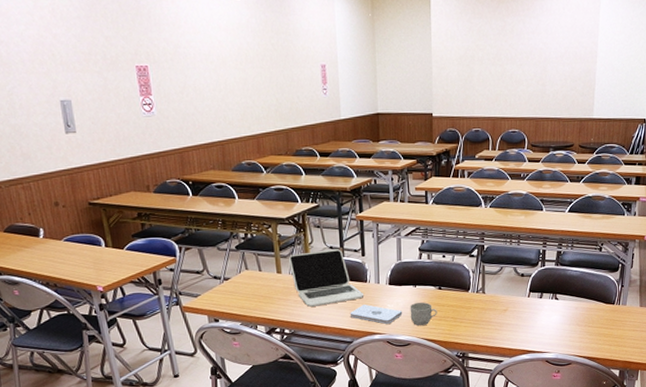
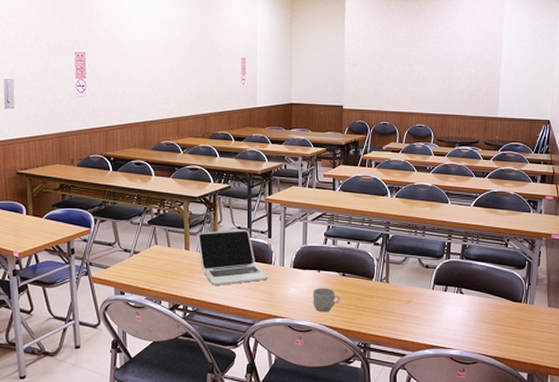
notepad: present [349,305,403,324] -> none [253,287,306,307]

